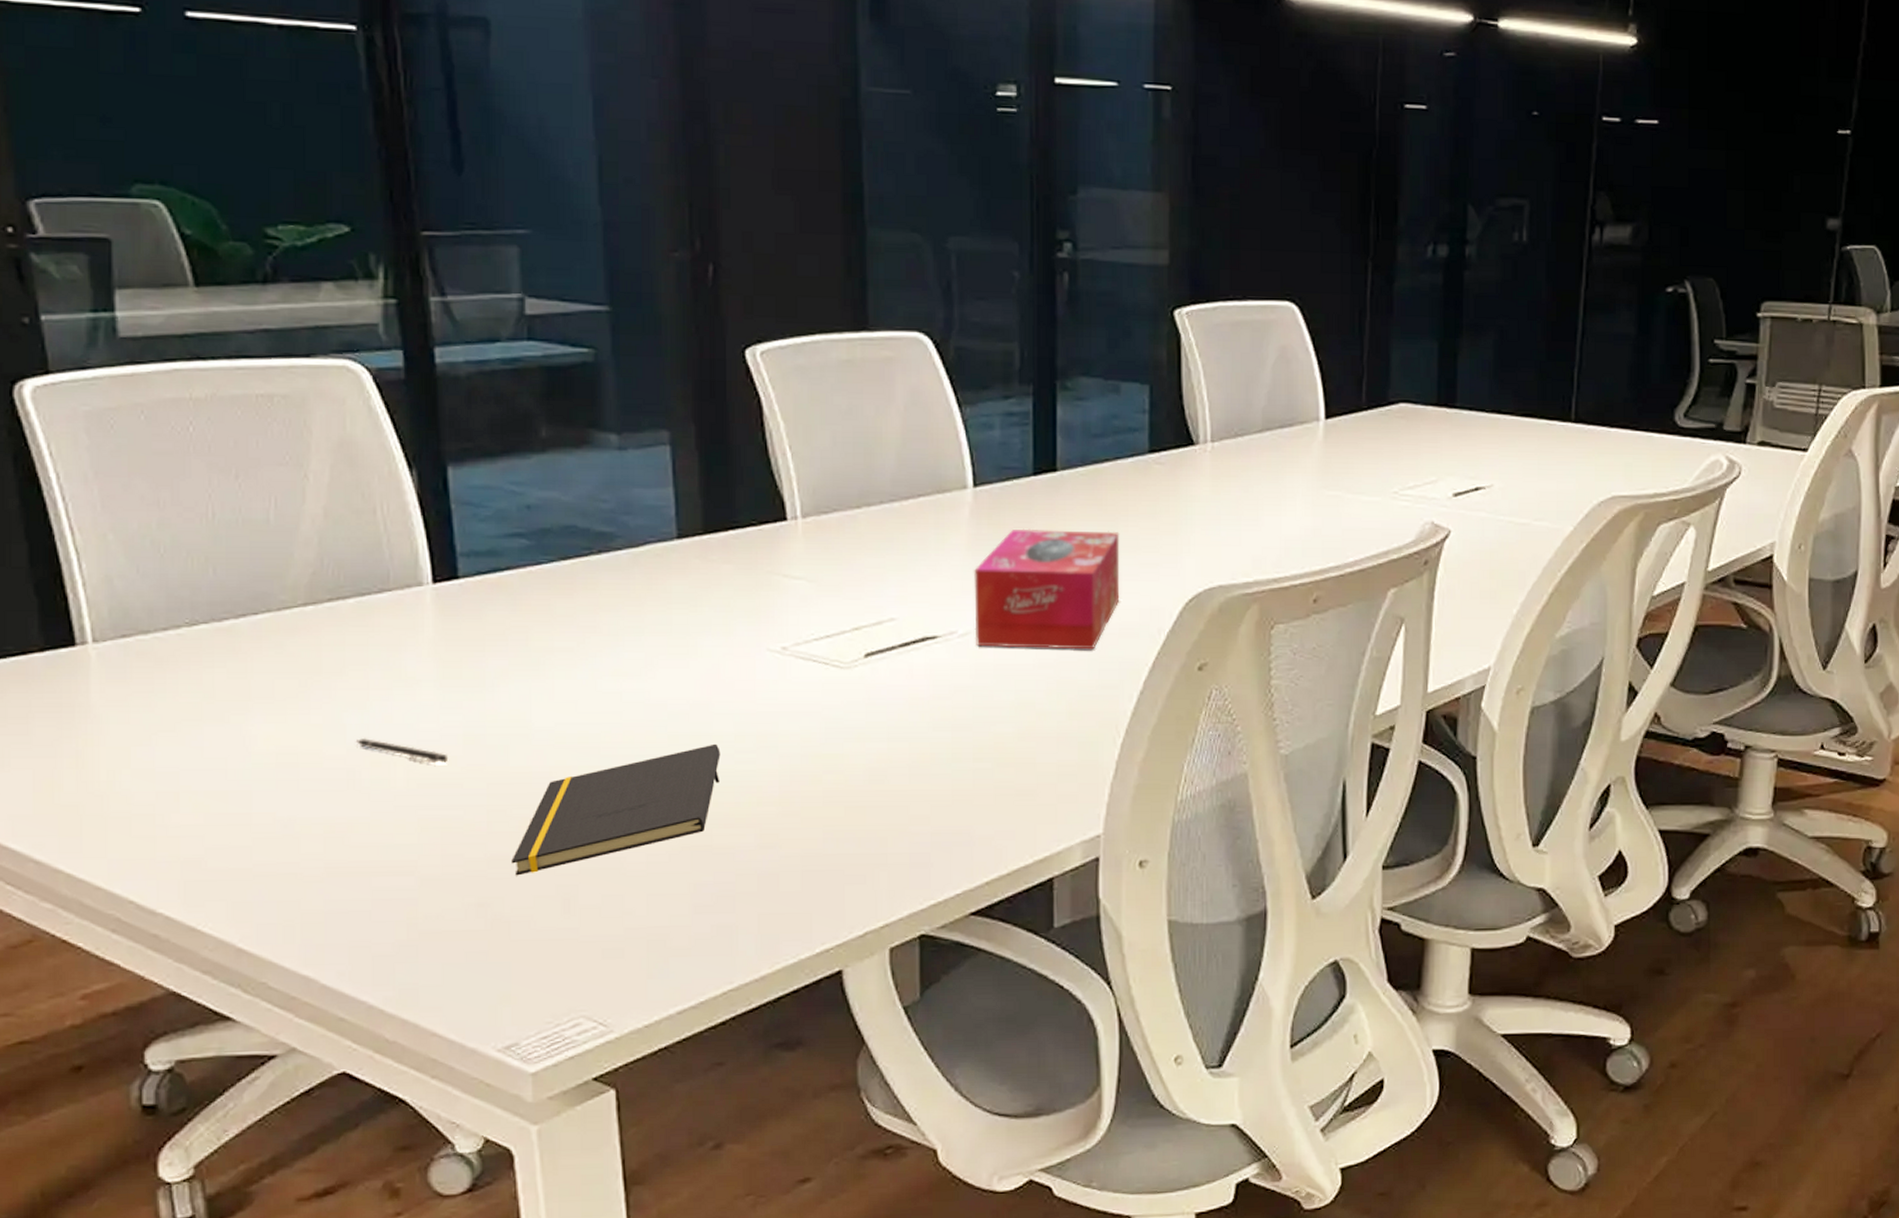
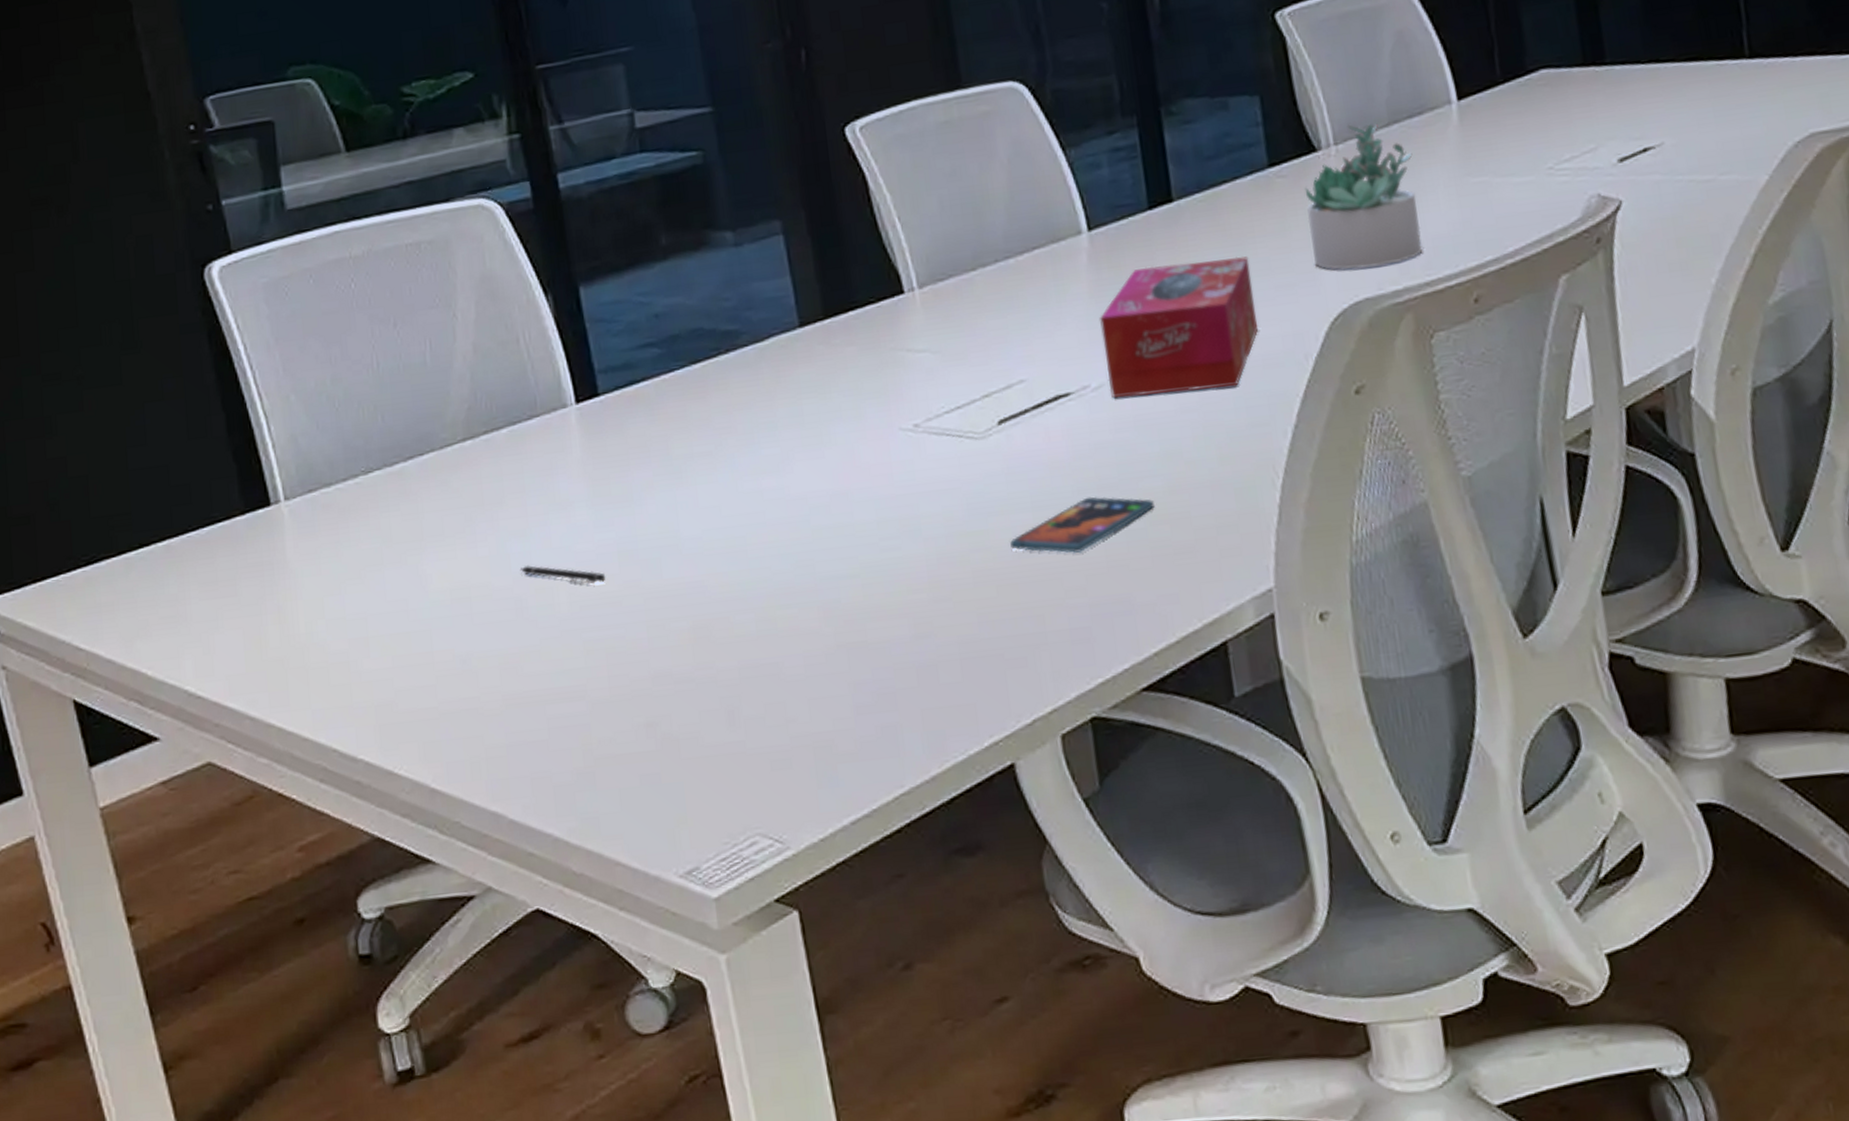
notepad: present [511,743,721,876] -> none [674,533,867,691]
smartphone: none [863,734,1003,785] -> present [1010,496,1154,554]
succulent plant: none [1177,425,1279,558] -> present [1304,124,1423,270]

